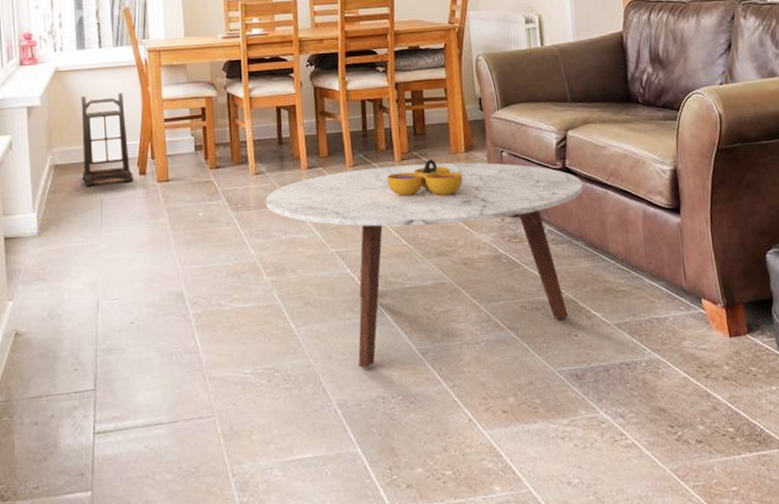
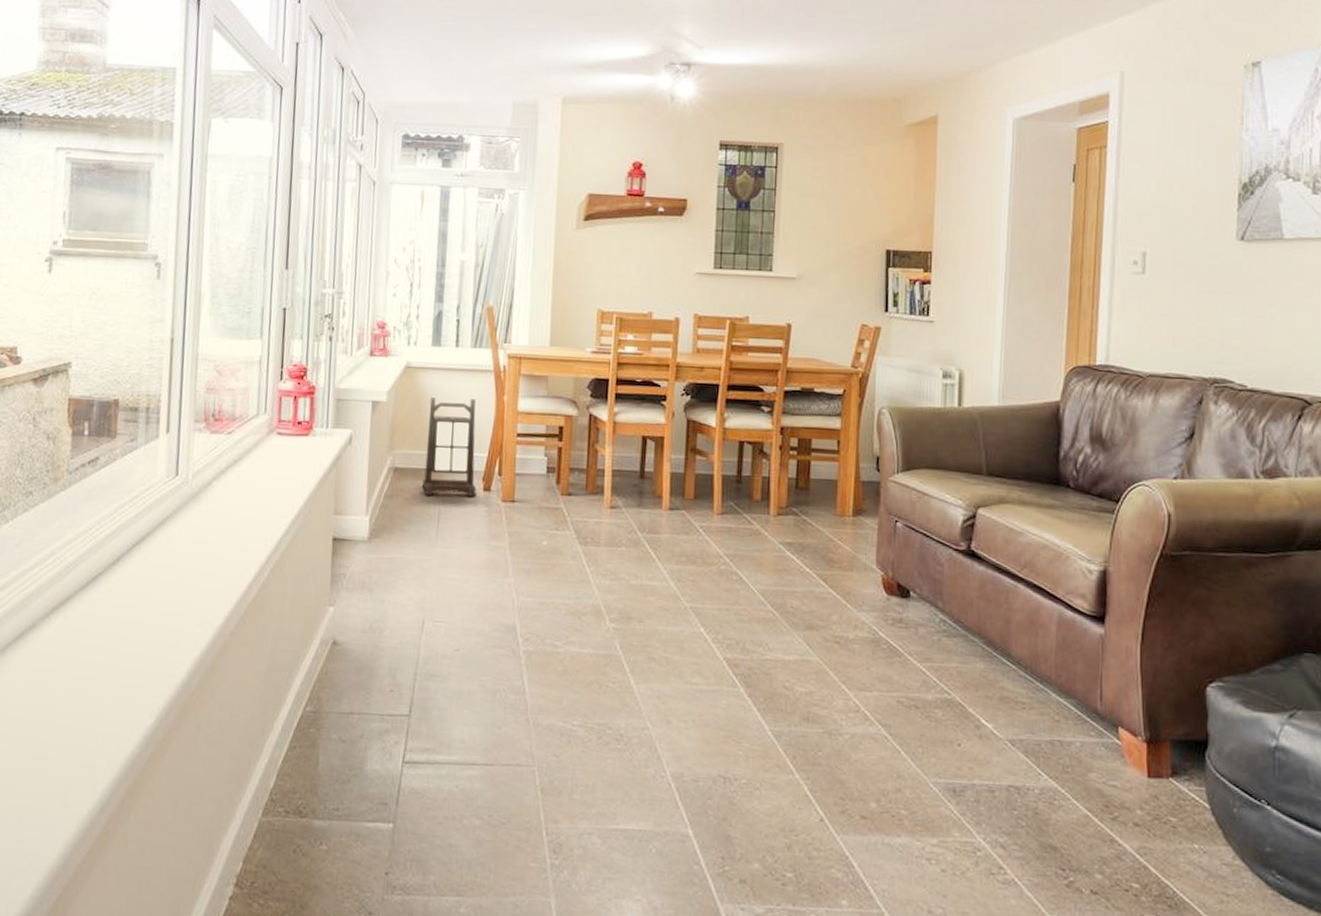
coffee table: present [266,162,584,368] -> none [619,518,990,741]
decorative bowl: present [386,158,463,197] -> none [757,518,847,563]

